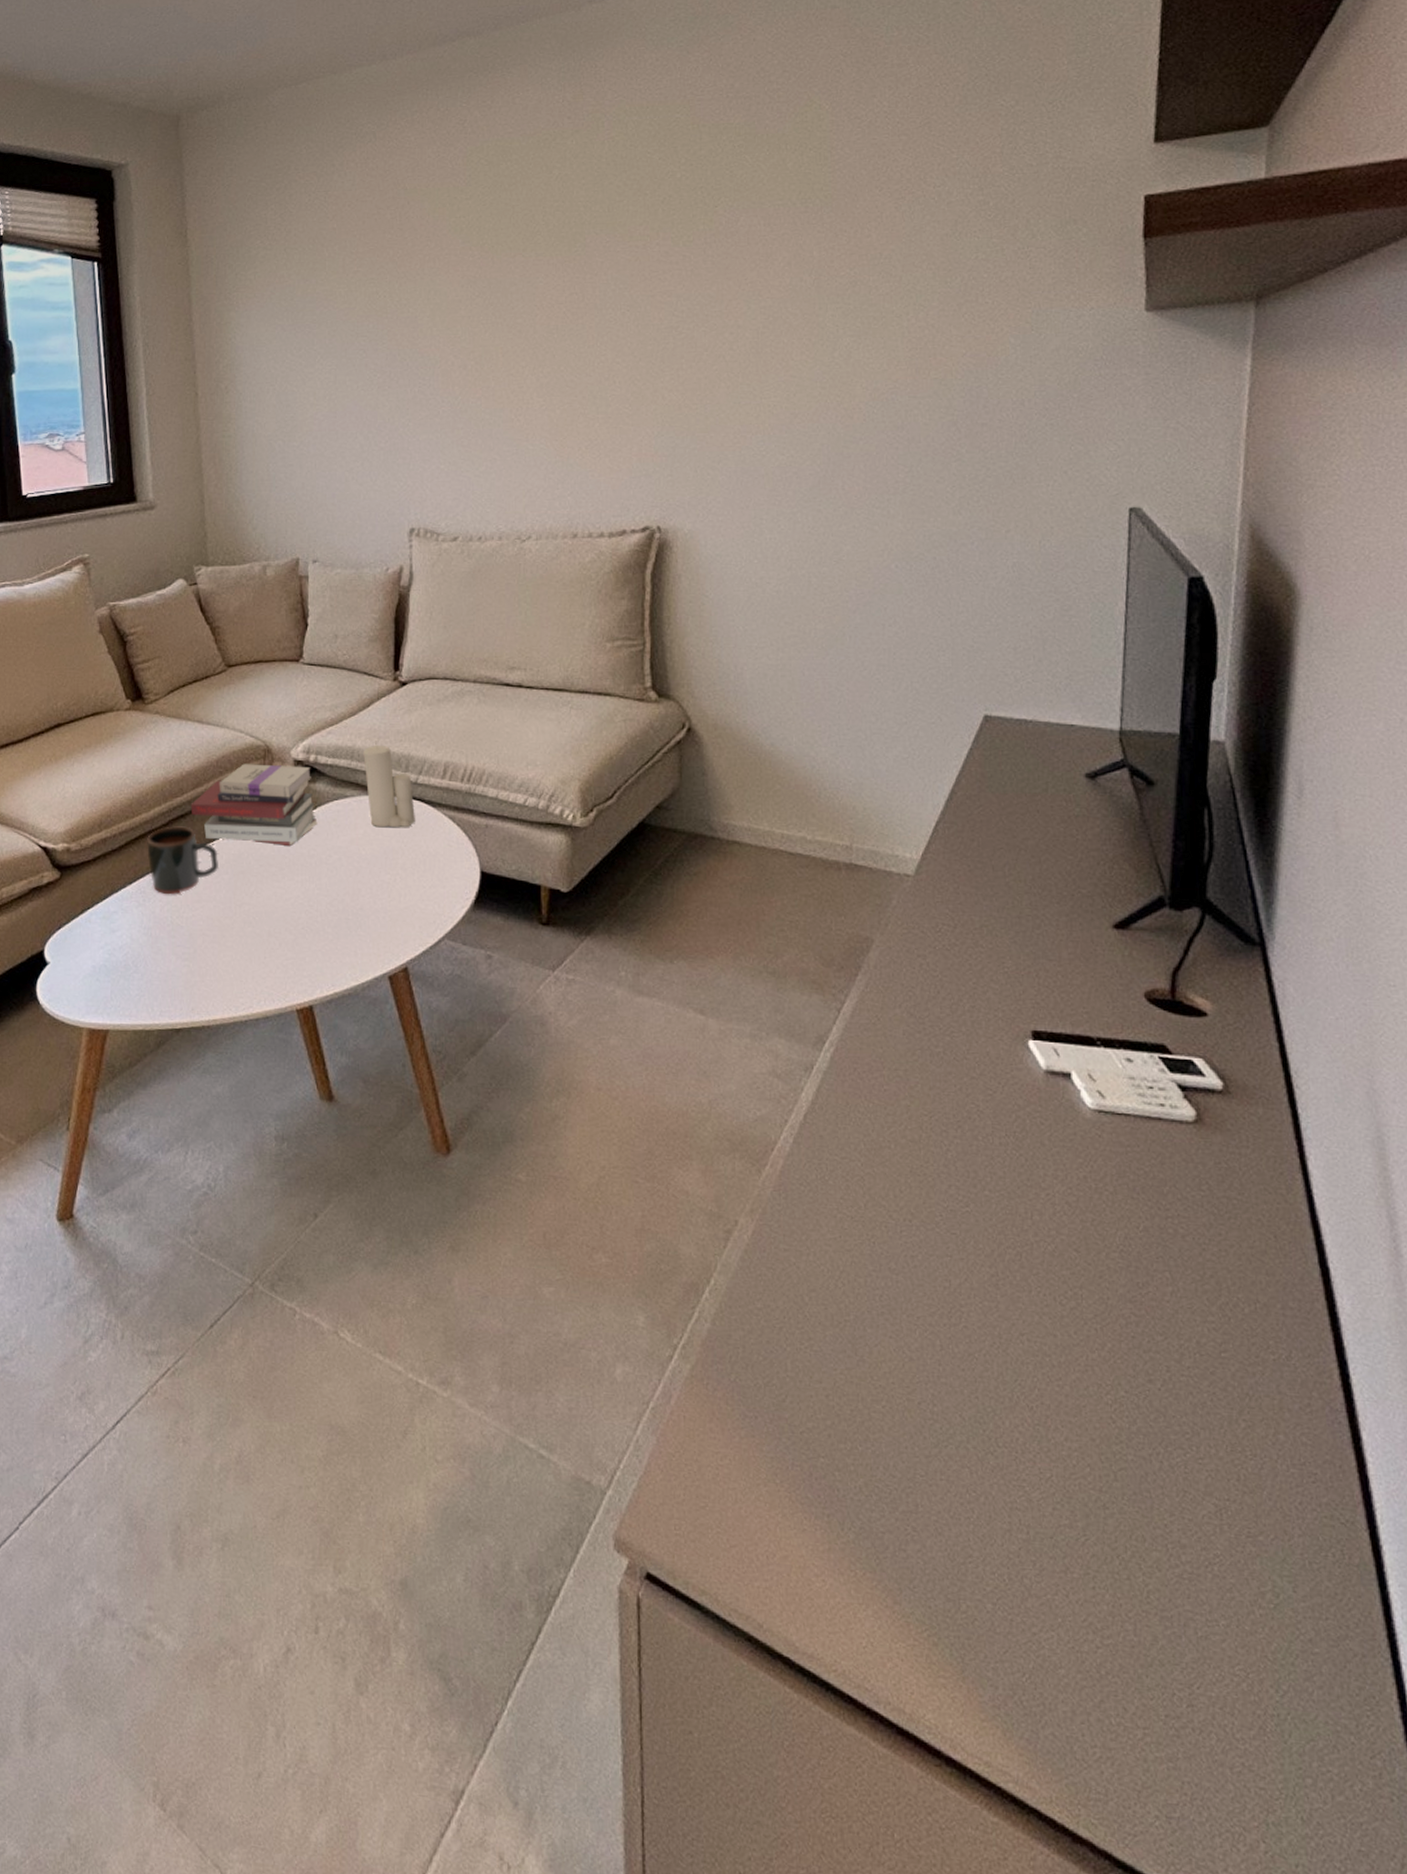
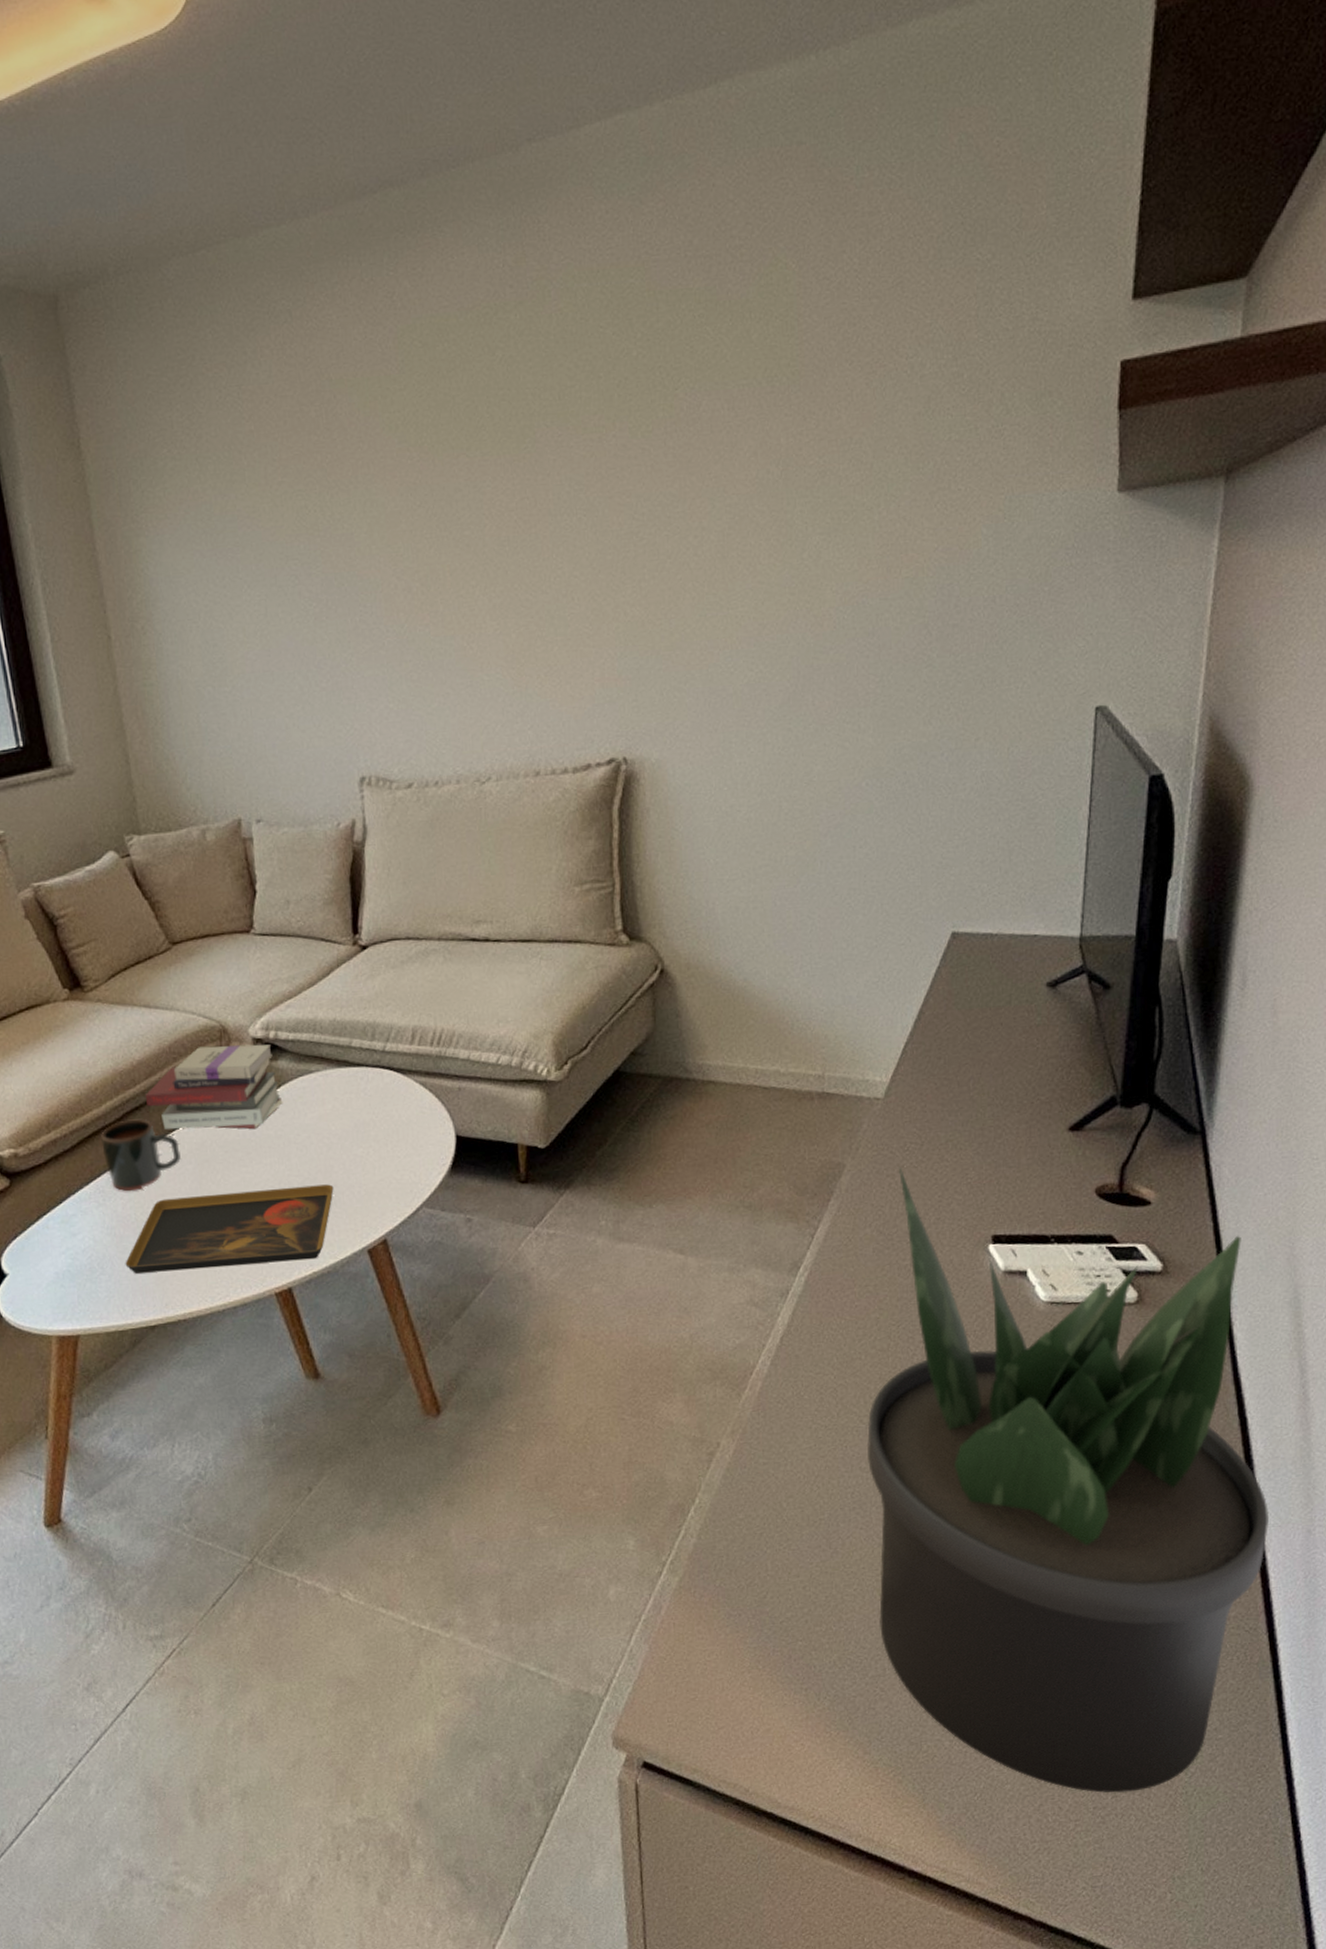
decorative tray: none [157,905,360,980] -> present [125,1184,334,1274]
candle: present [363,741,415,828] -> none [326,1010,385,1101]
planter: none [896,947,1363,1703] -> present [866,1166,1270,1793]

